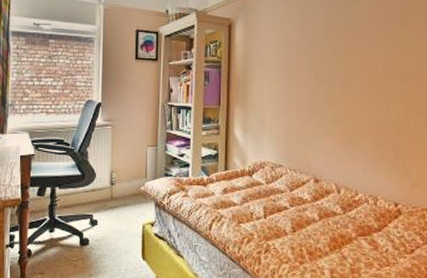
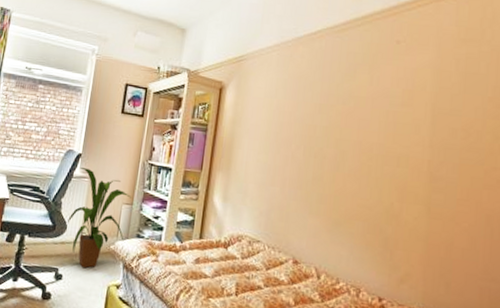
house plant: none [95,116,155,212] -> present [66,167,131,268]

